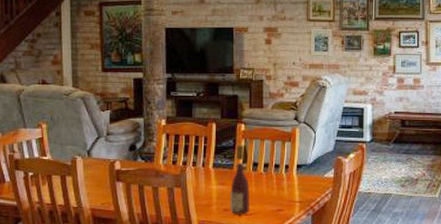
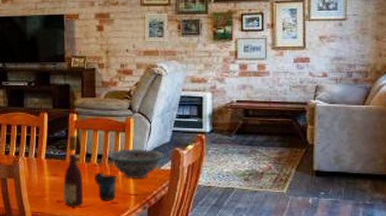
mug: none [261,181,282,209] -> present [95,172,117,201]
decorative bowl: none [273,157,328,186] -> present [107,149,165,179]

